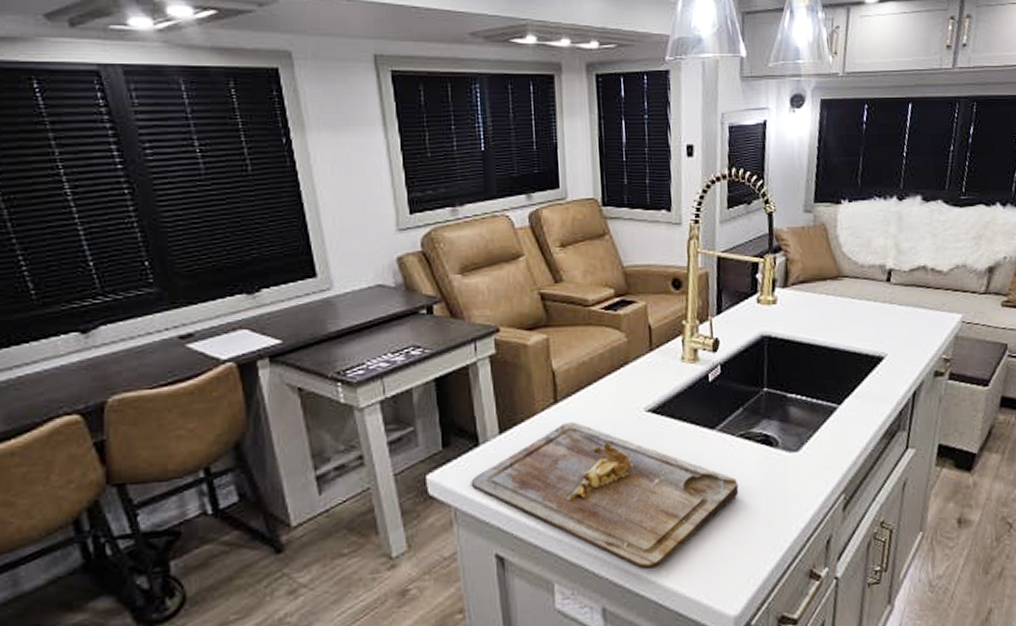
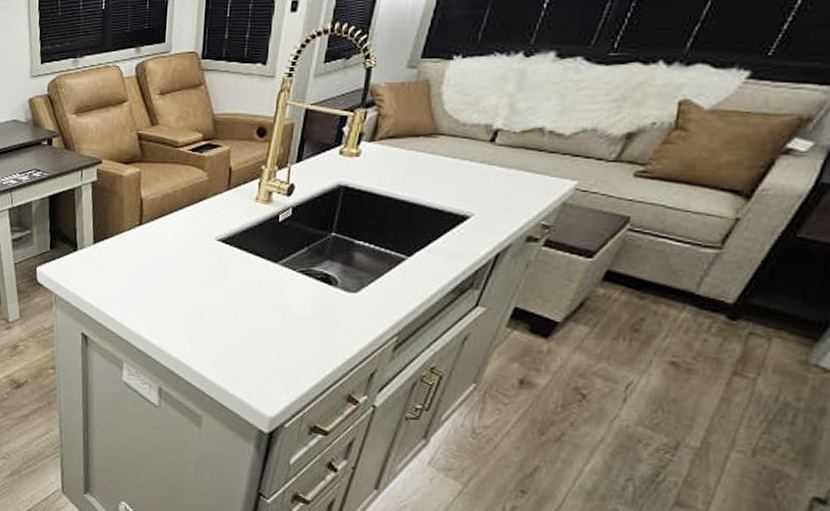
cutting board: present [471,422,739,570] -> none [68,241,292,367]

